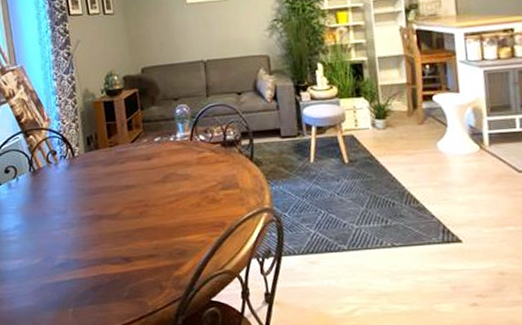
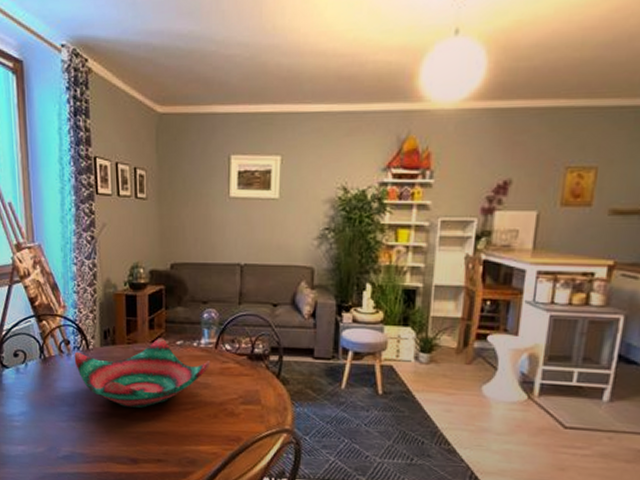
decorative bowl: none [61,137,188,208] -> present [74,338,210,408]

